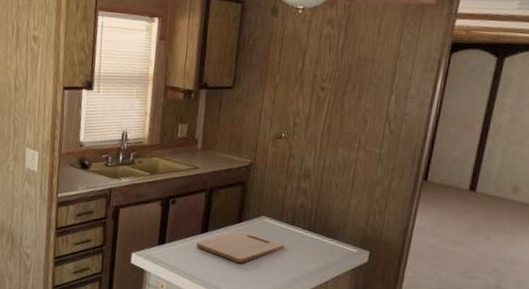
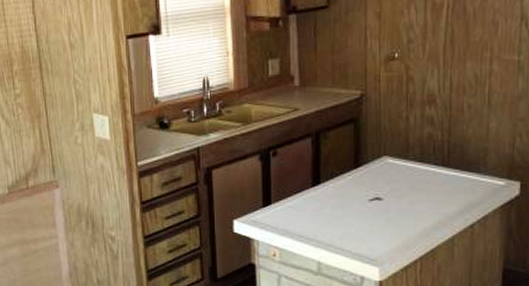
cutting board: present [196,230,285,263] -> none [309,176,416,215]

